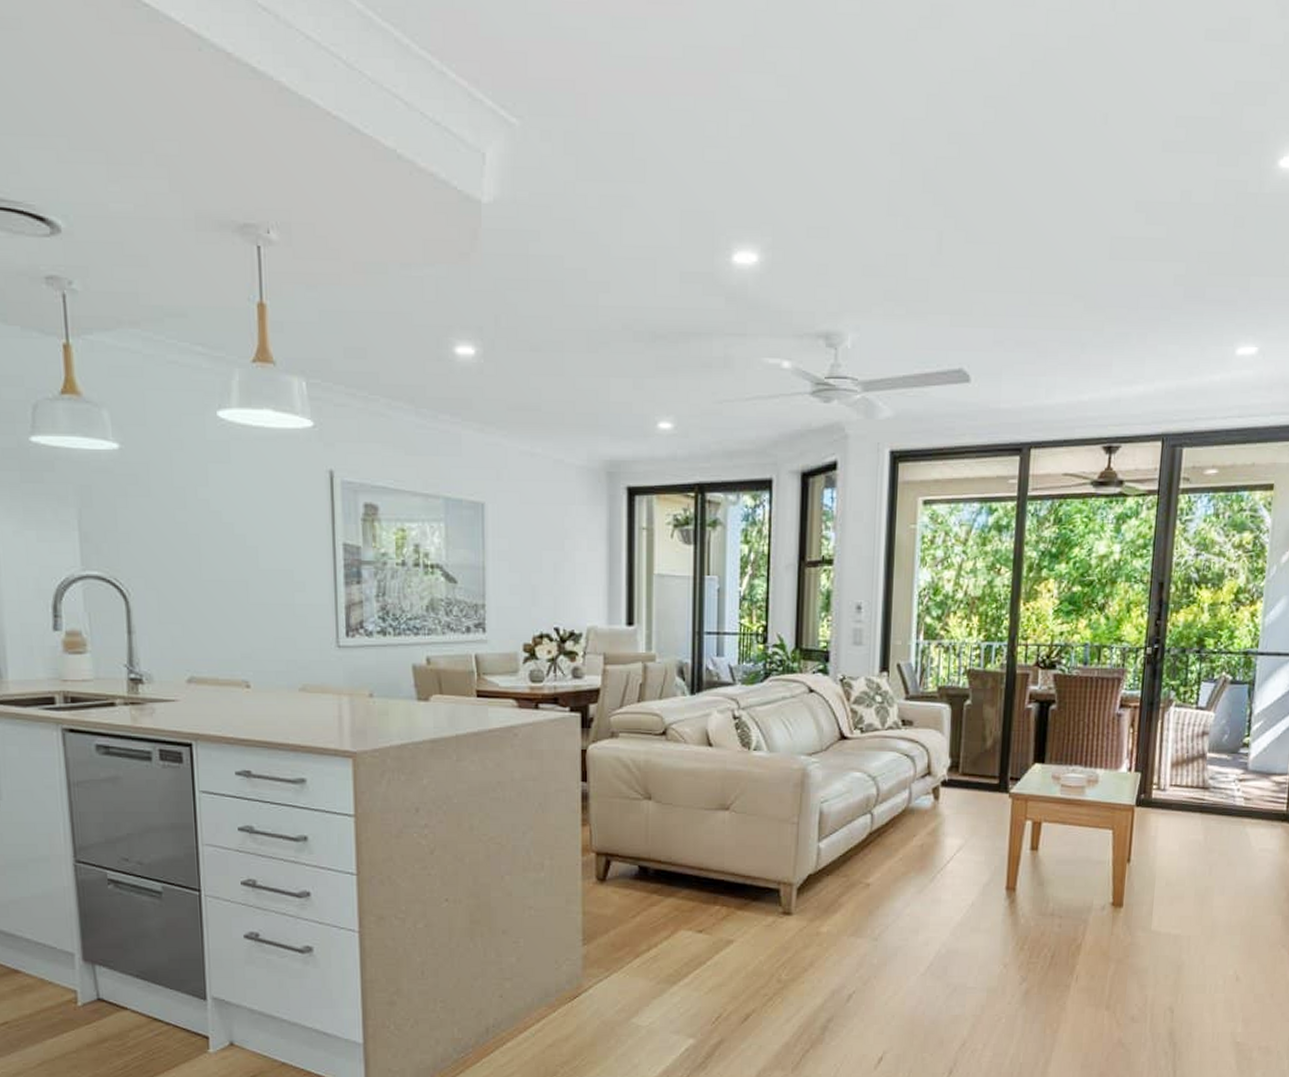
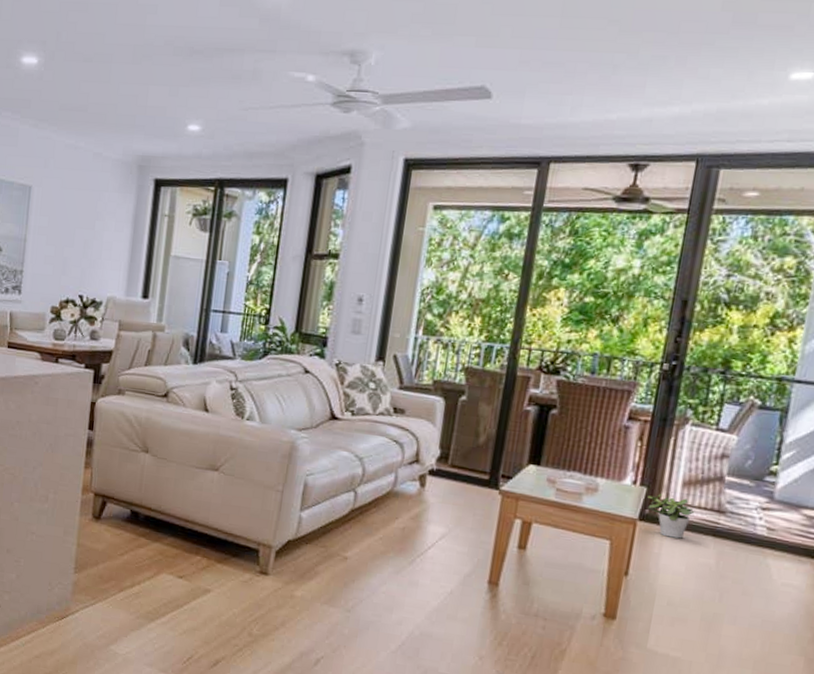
potted plant: none [1142,777,1183,819] -> present [647,493,695,539]

